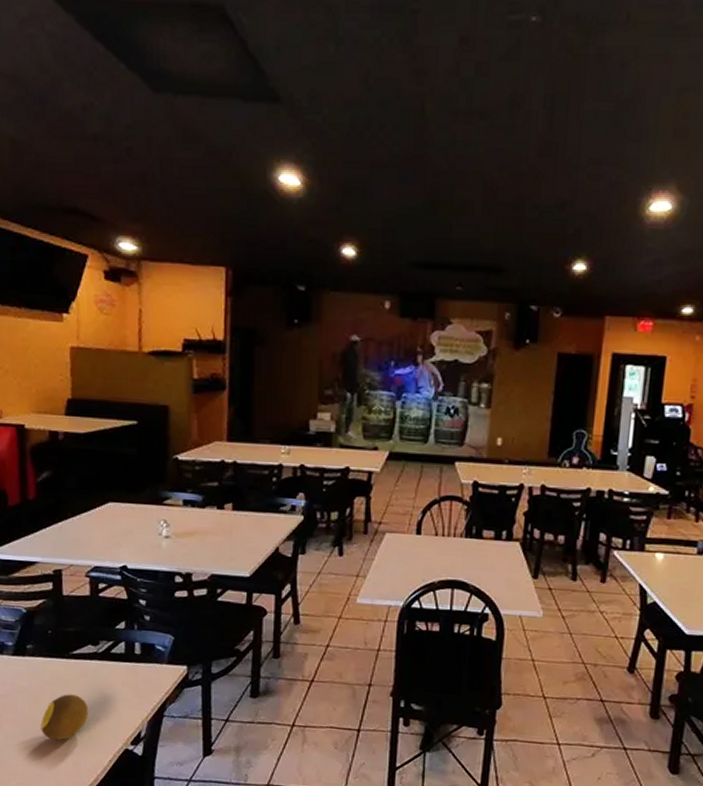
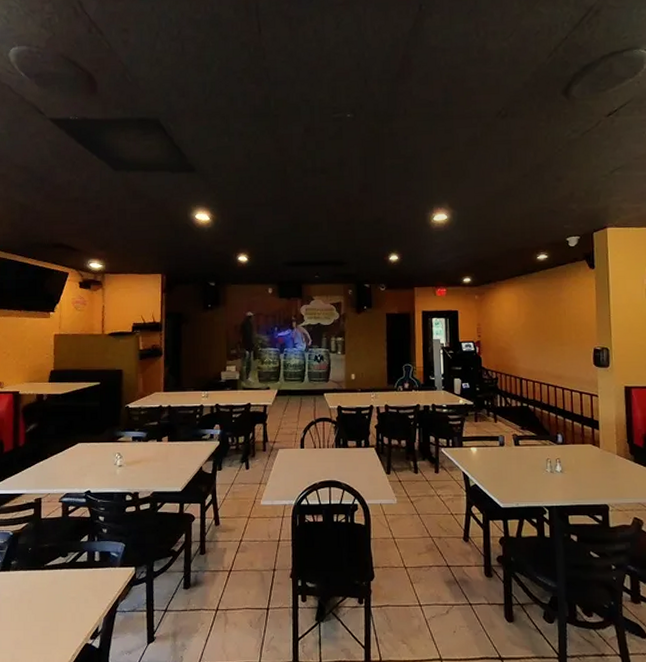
fruit: present [40,694,89,741] -> none [19,600,58,641]

